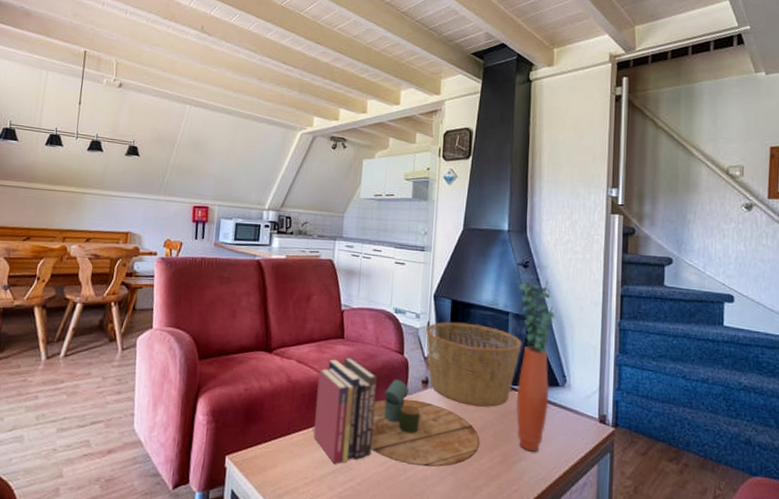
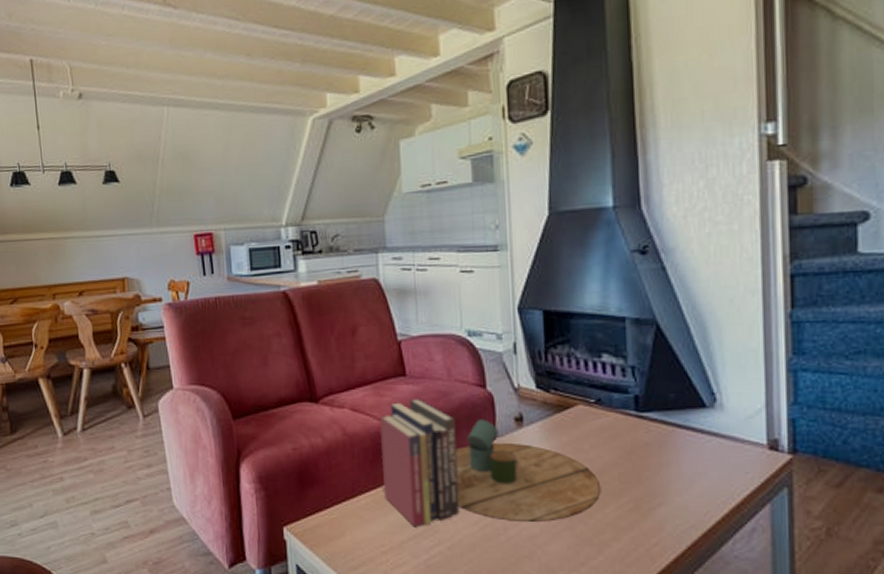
basket: present [425,321,522,407] -> none [511,337,648,443]
vase: present [515,276,555,452] -> none [636,266,694,494]

